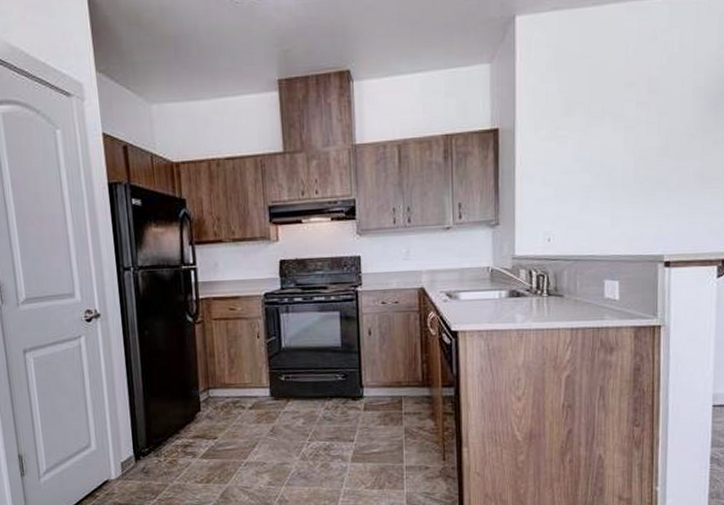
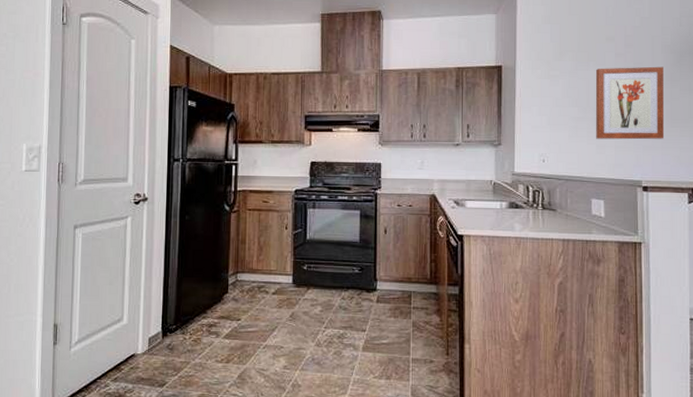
wall art: none [611,114,695,210] -> present [596,66,665,140]

